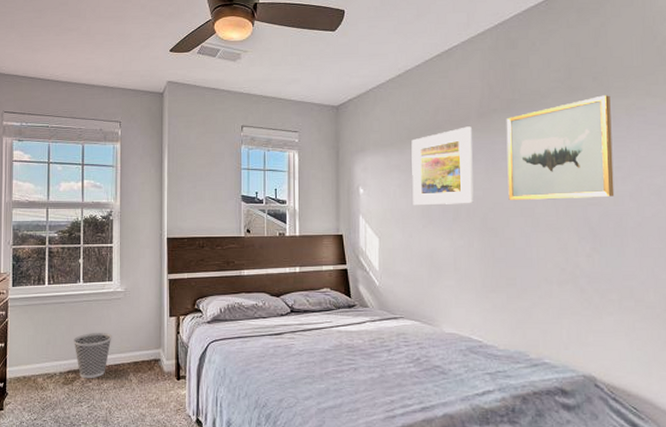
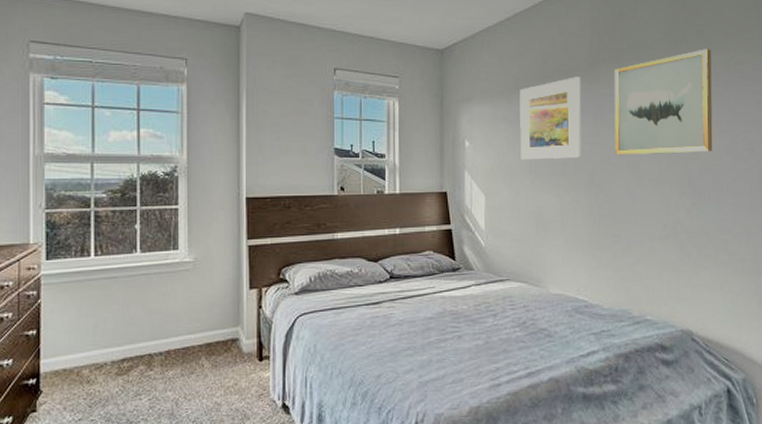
wastebasket: present [74,332,112,379] -> none [129,310,179,367]

